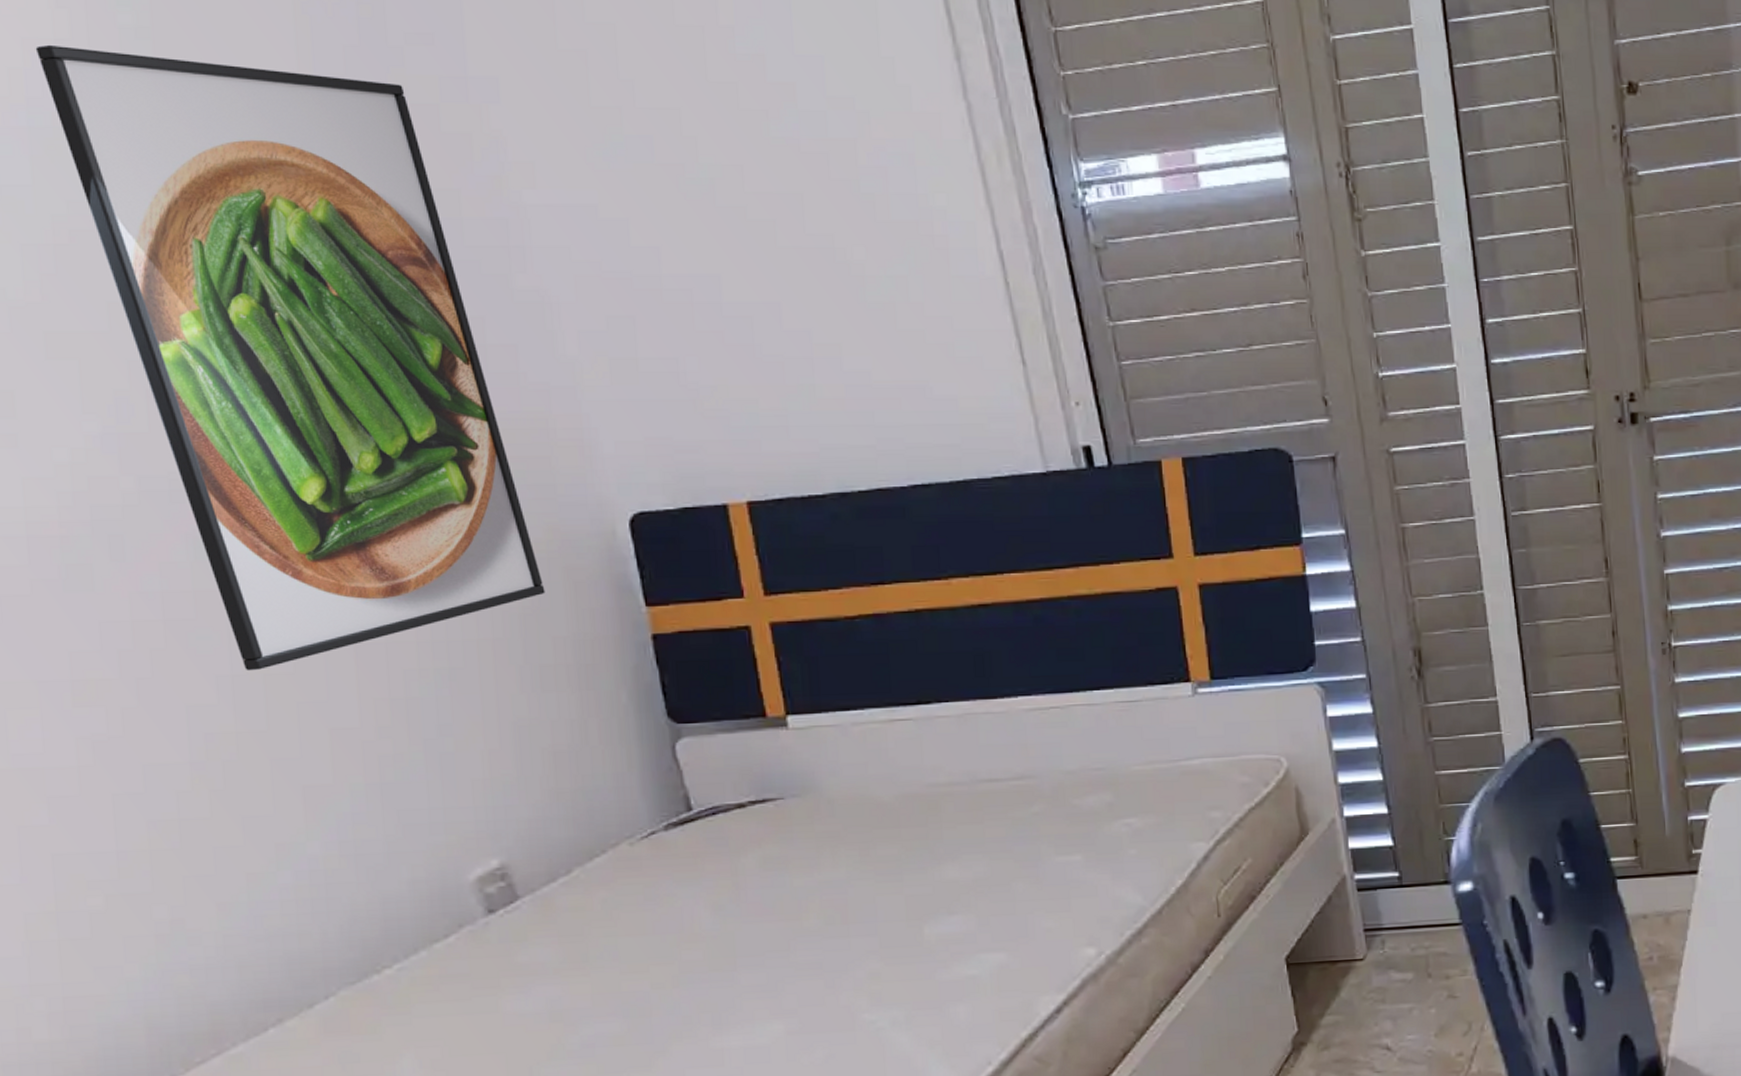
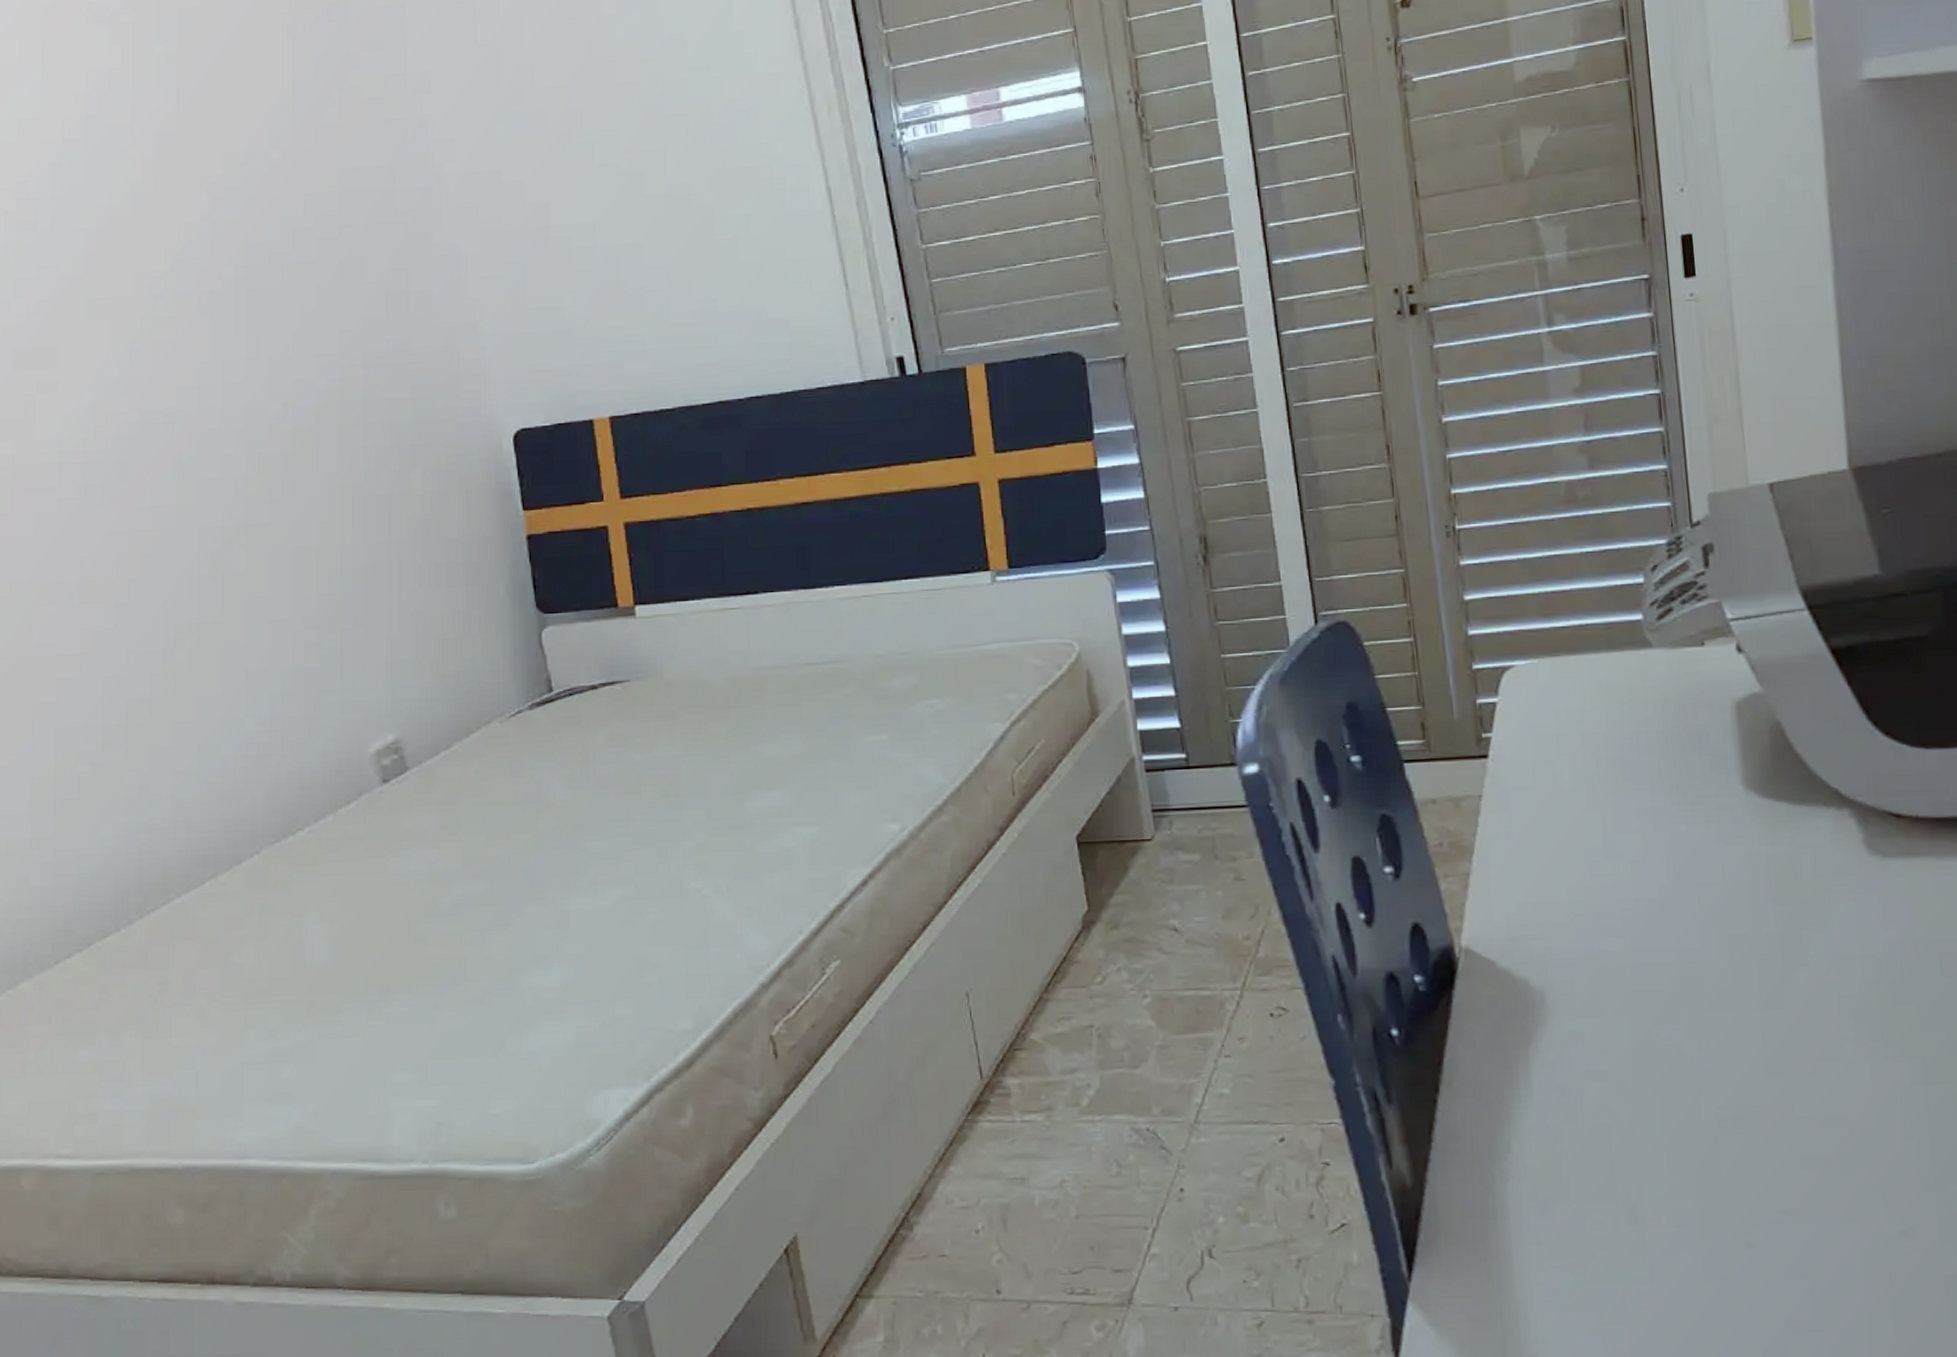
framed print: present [35,44,545,671] -> none [96,73,443,572]

